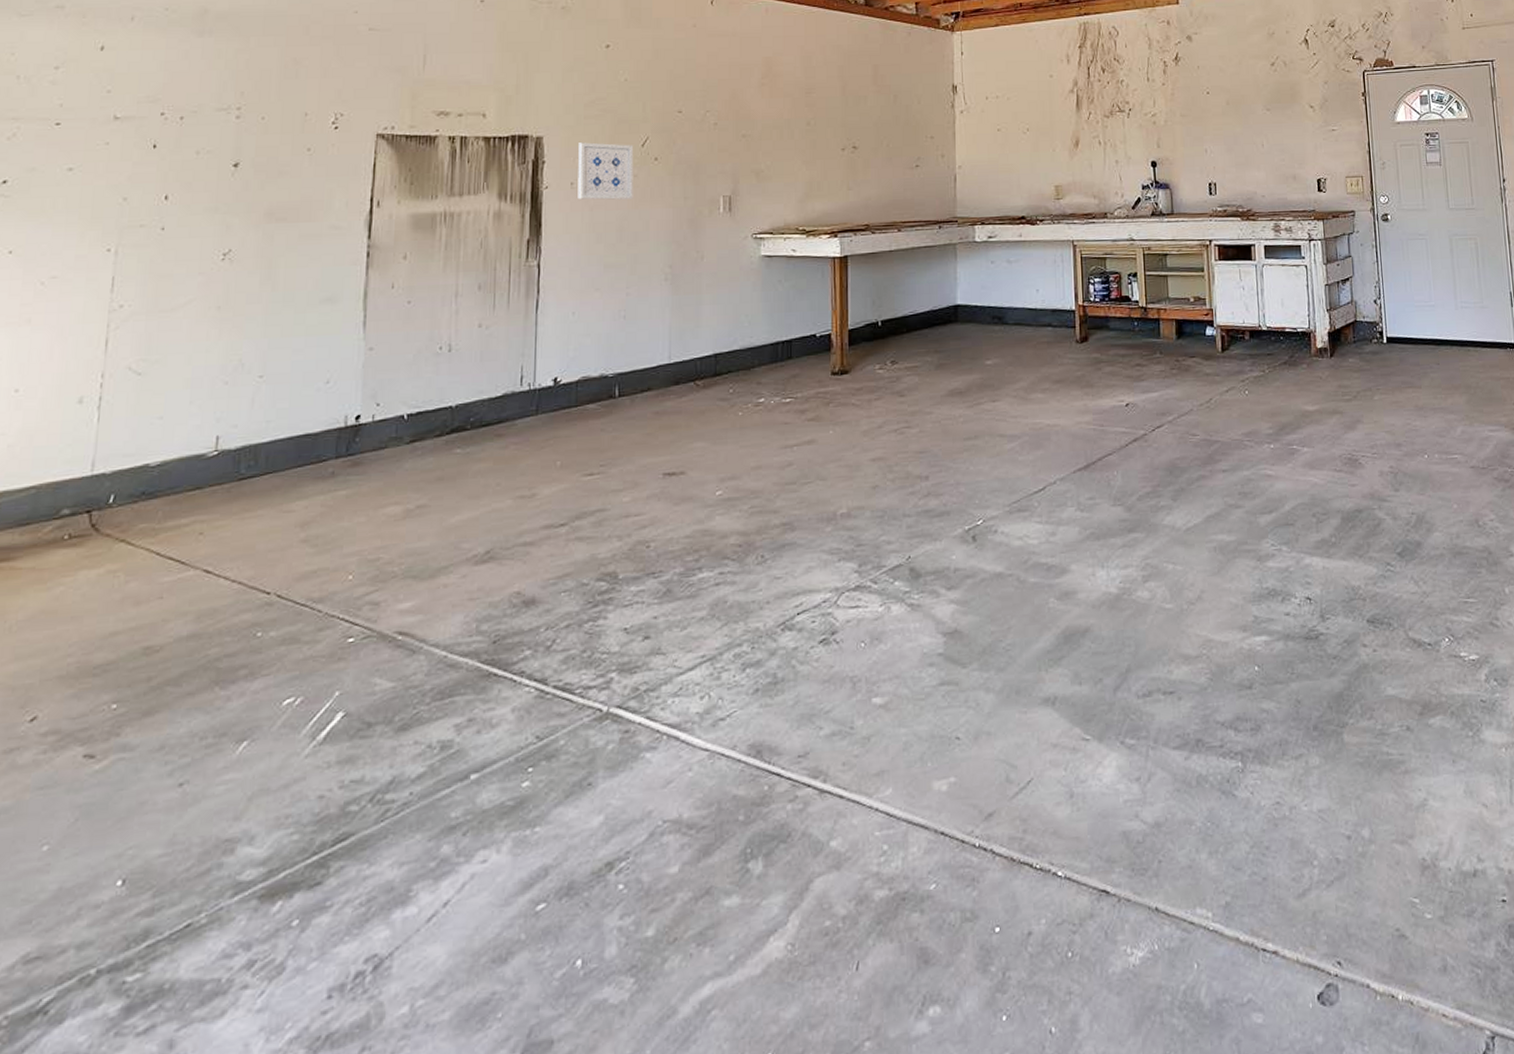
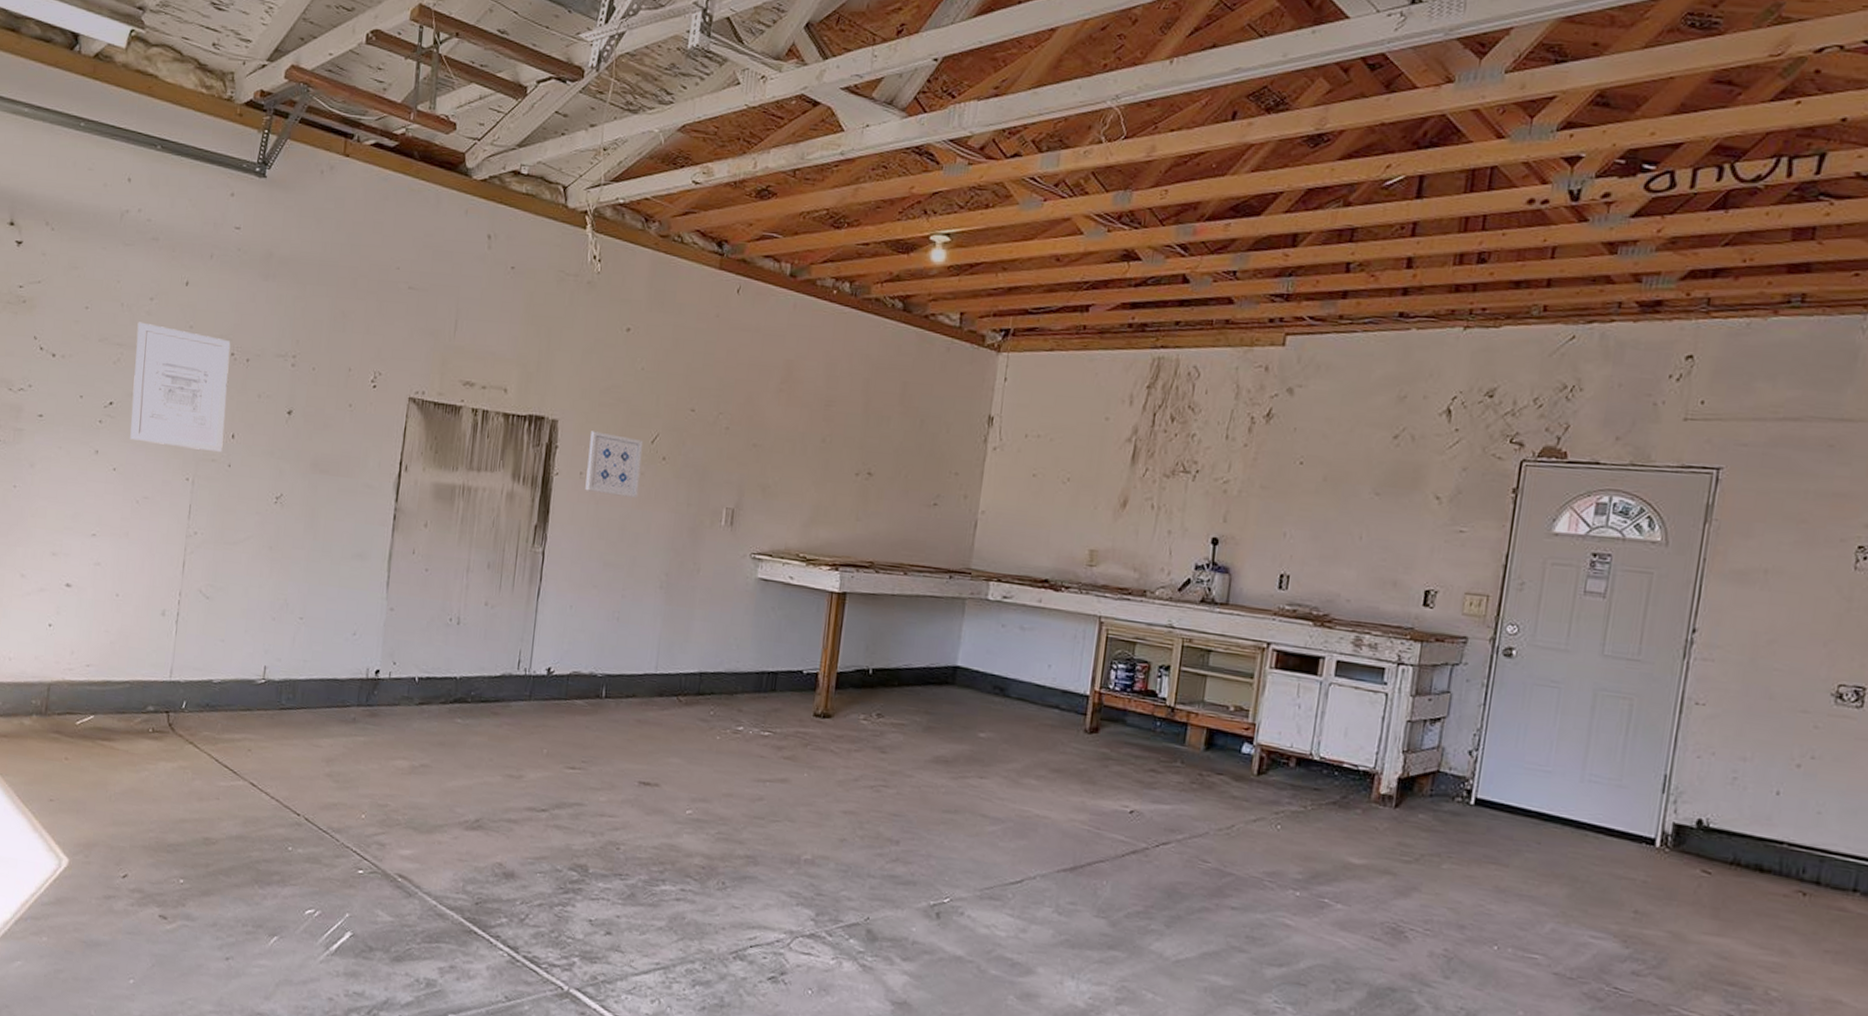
wall art: none [31,93,160,218] -> present [130,322,231,453]

